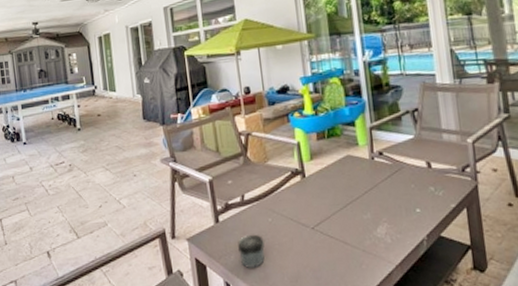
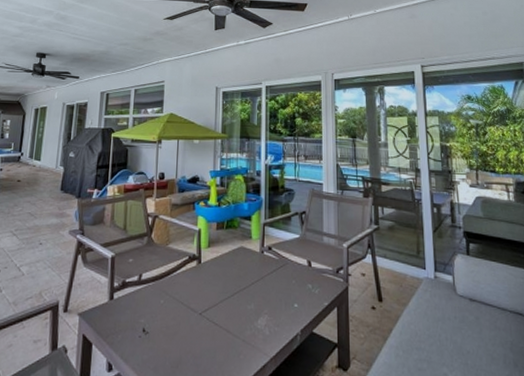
jar: present [237,234,265,268] -> none [126,314,153,349]

